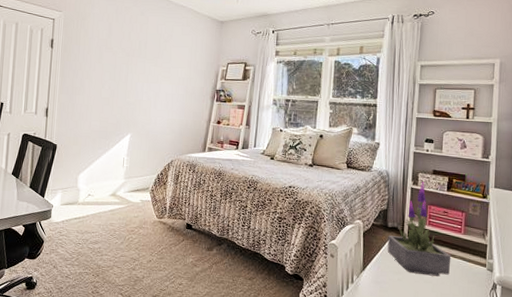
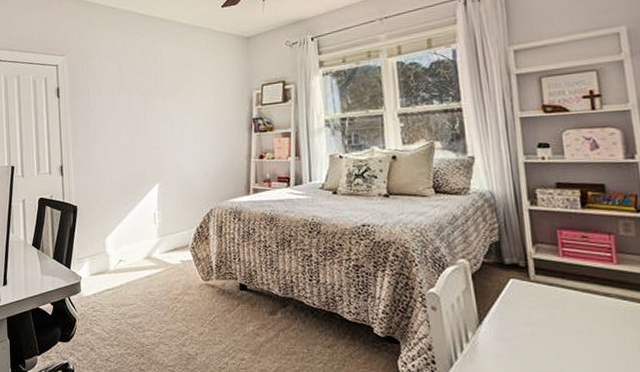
potted plant: present [387,181,452,277] -> none [507,199,606,325]

